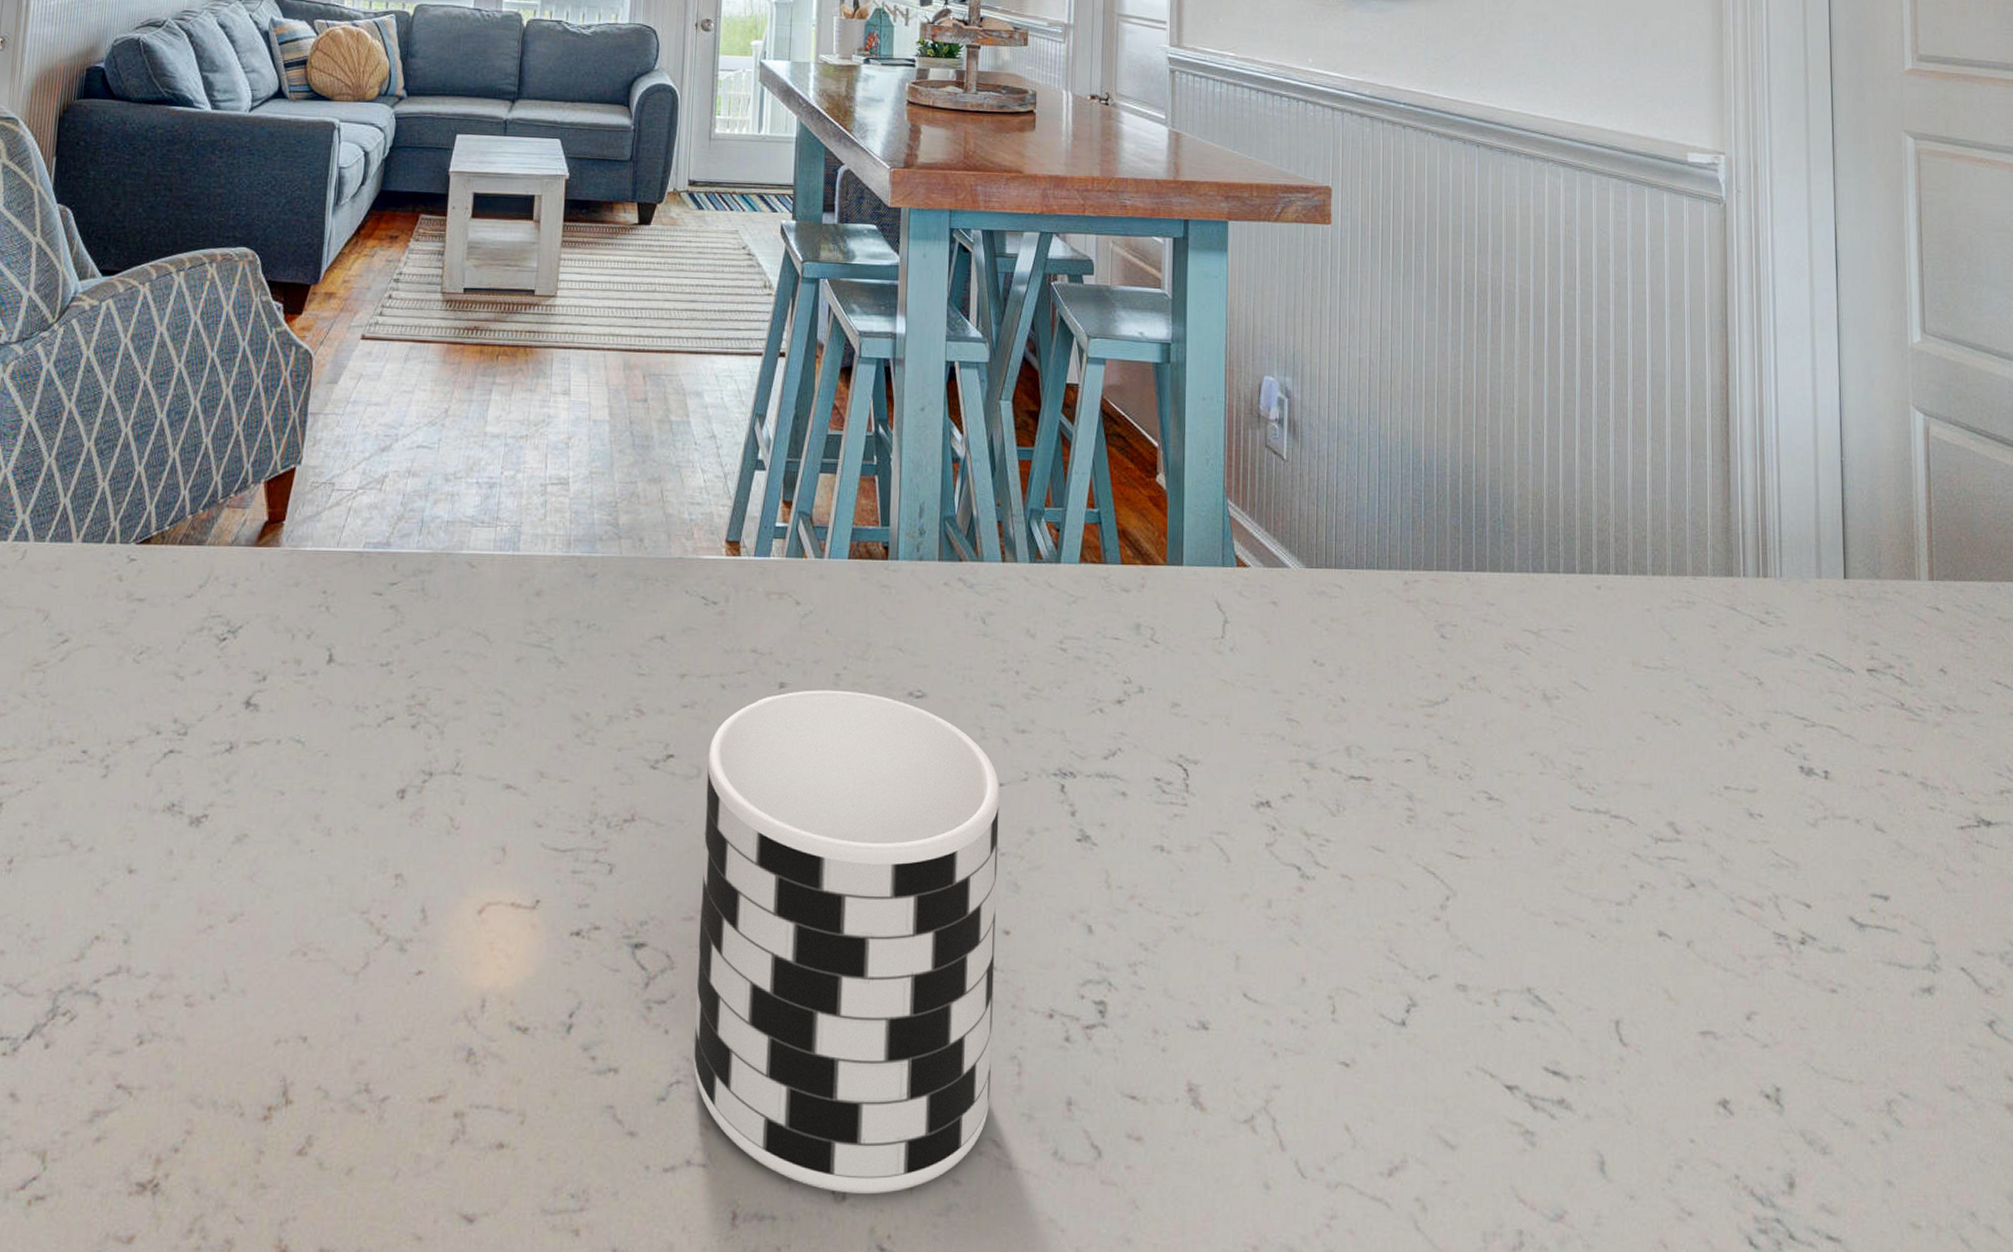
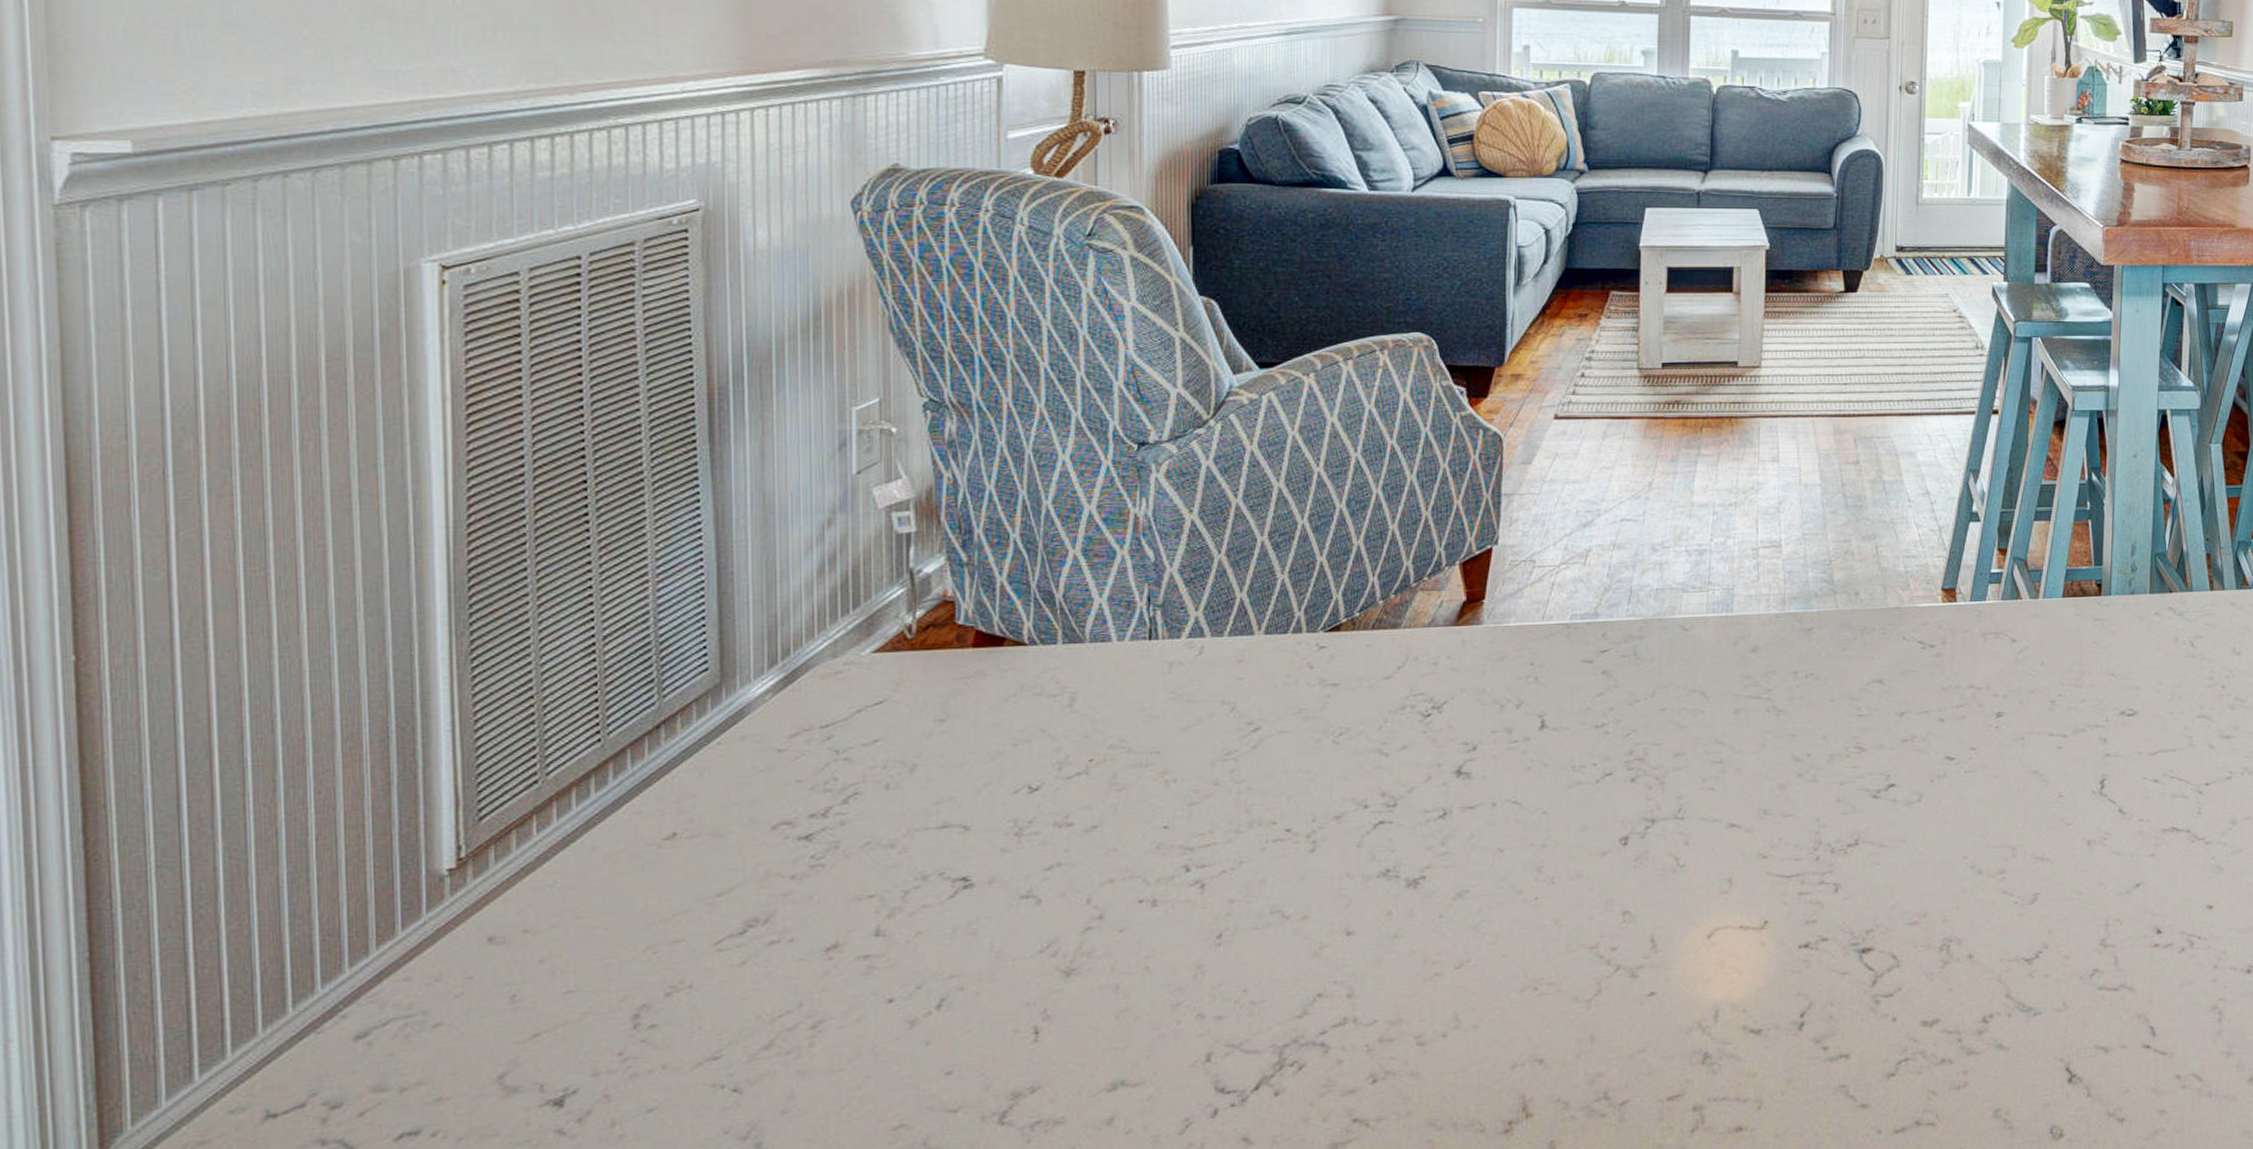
cup: present [693,690,1000,1193] -> none [1920,715,2206,1132]

